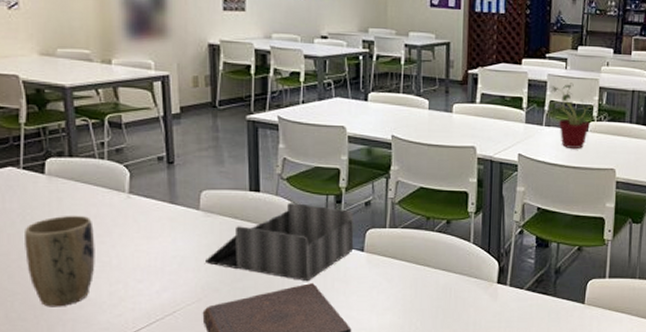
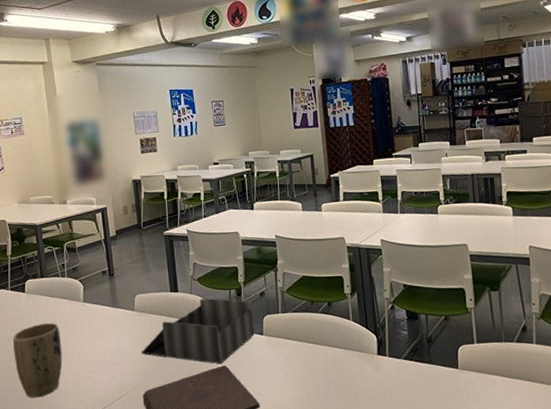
potted plant: present [546,83,597,148] -> none [397,174,443,230]

